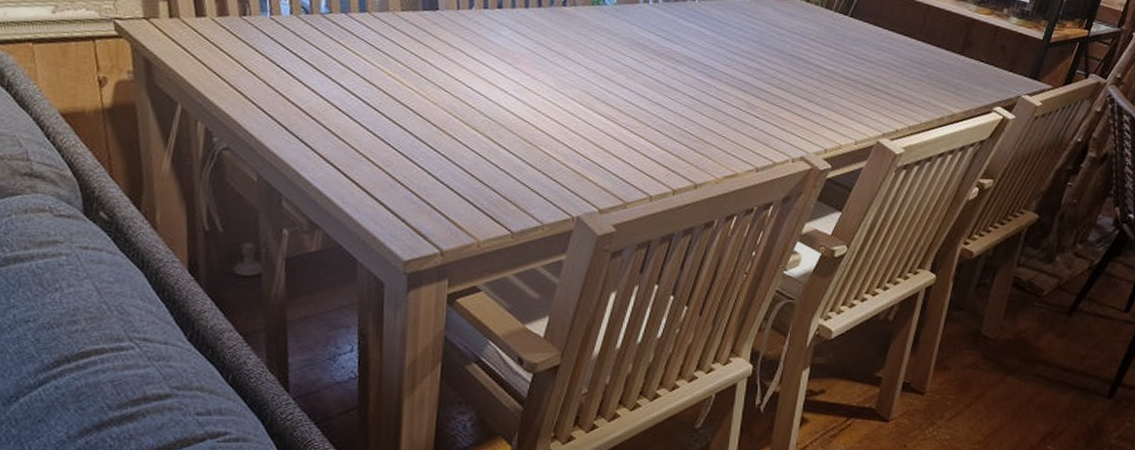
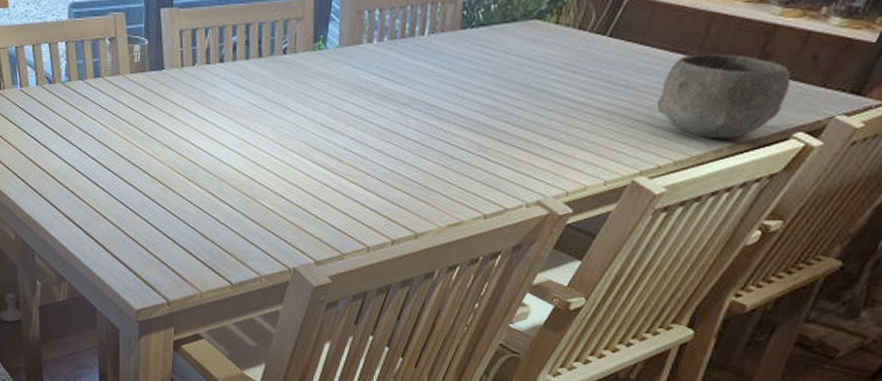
bowl: none [891,37,988,110] -> present [656,54,791,140]

